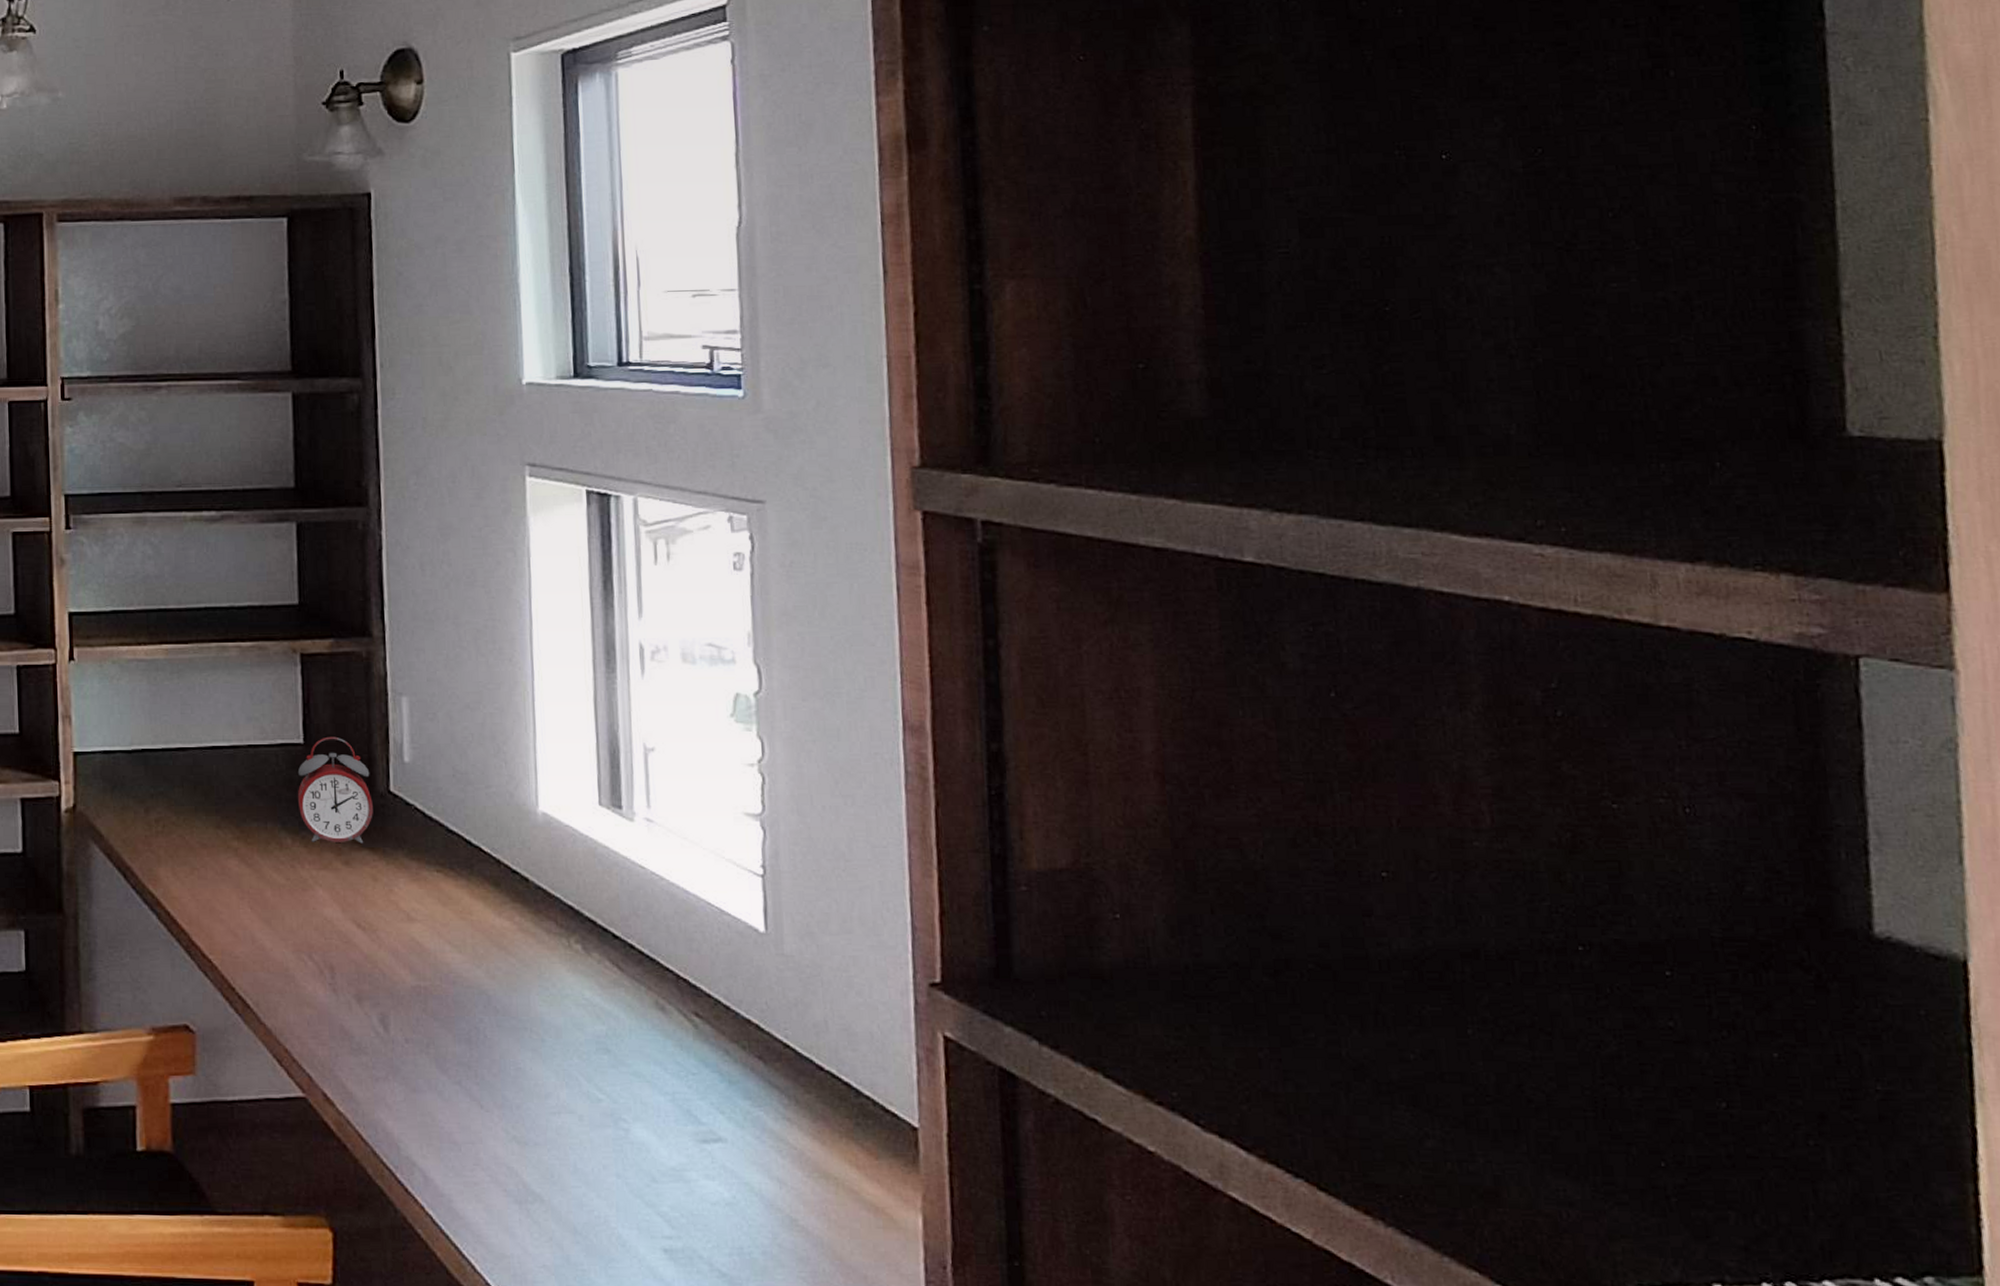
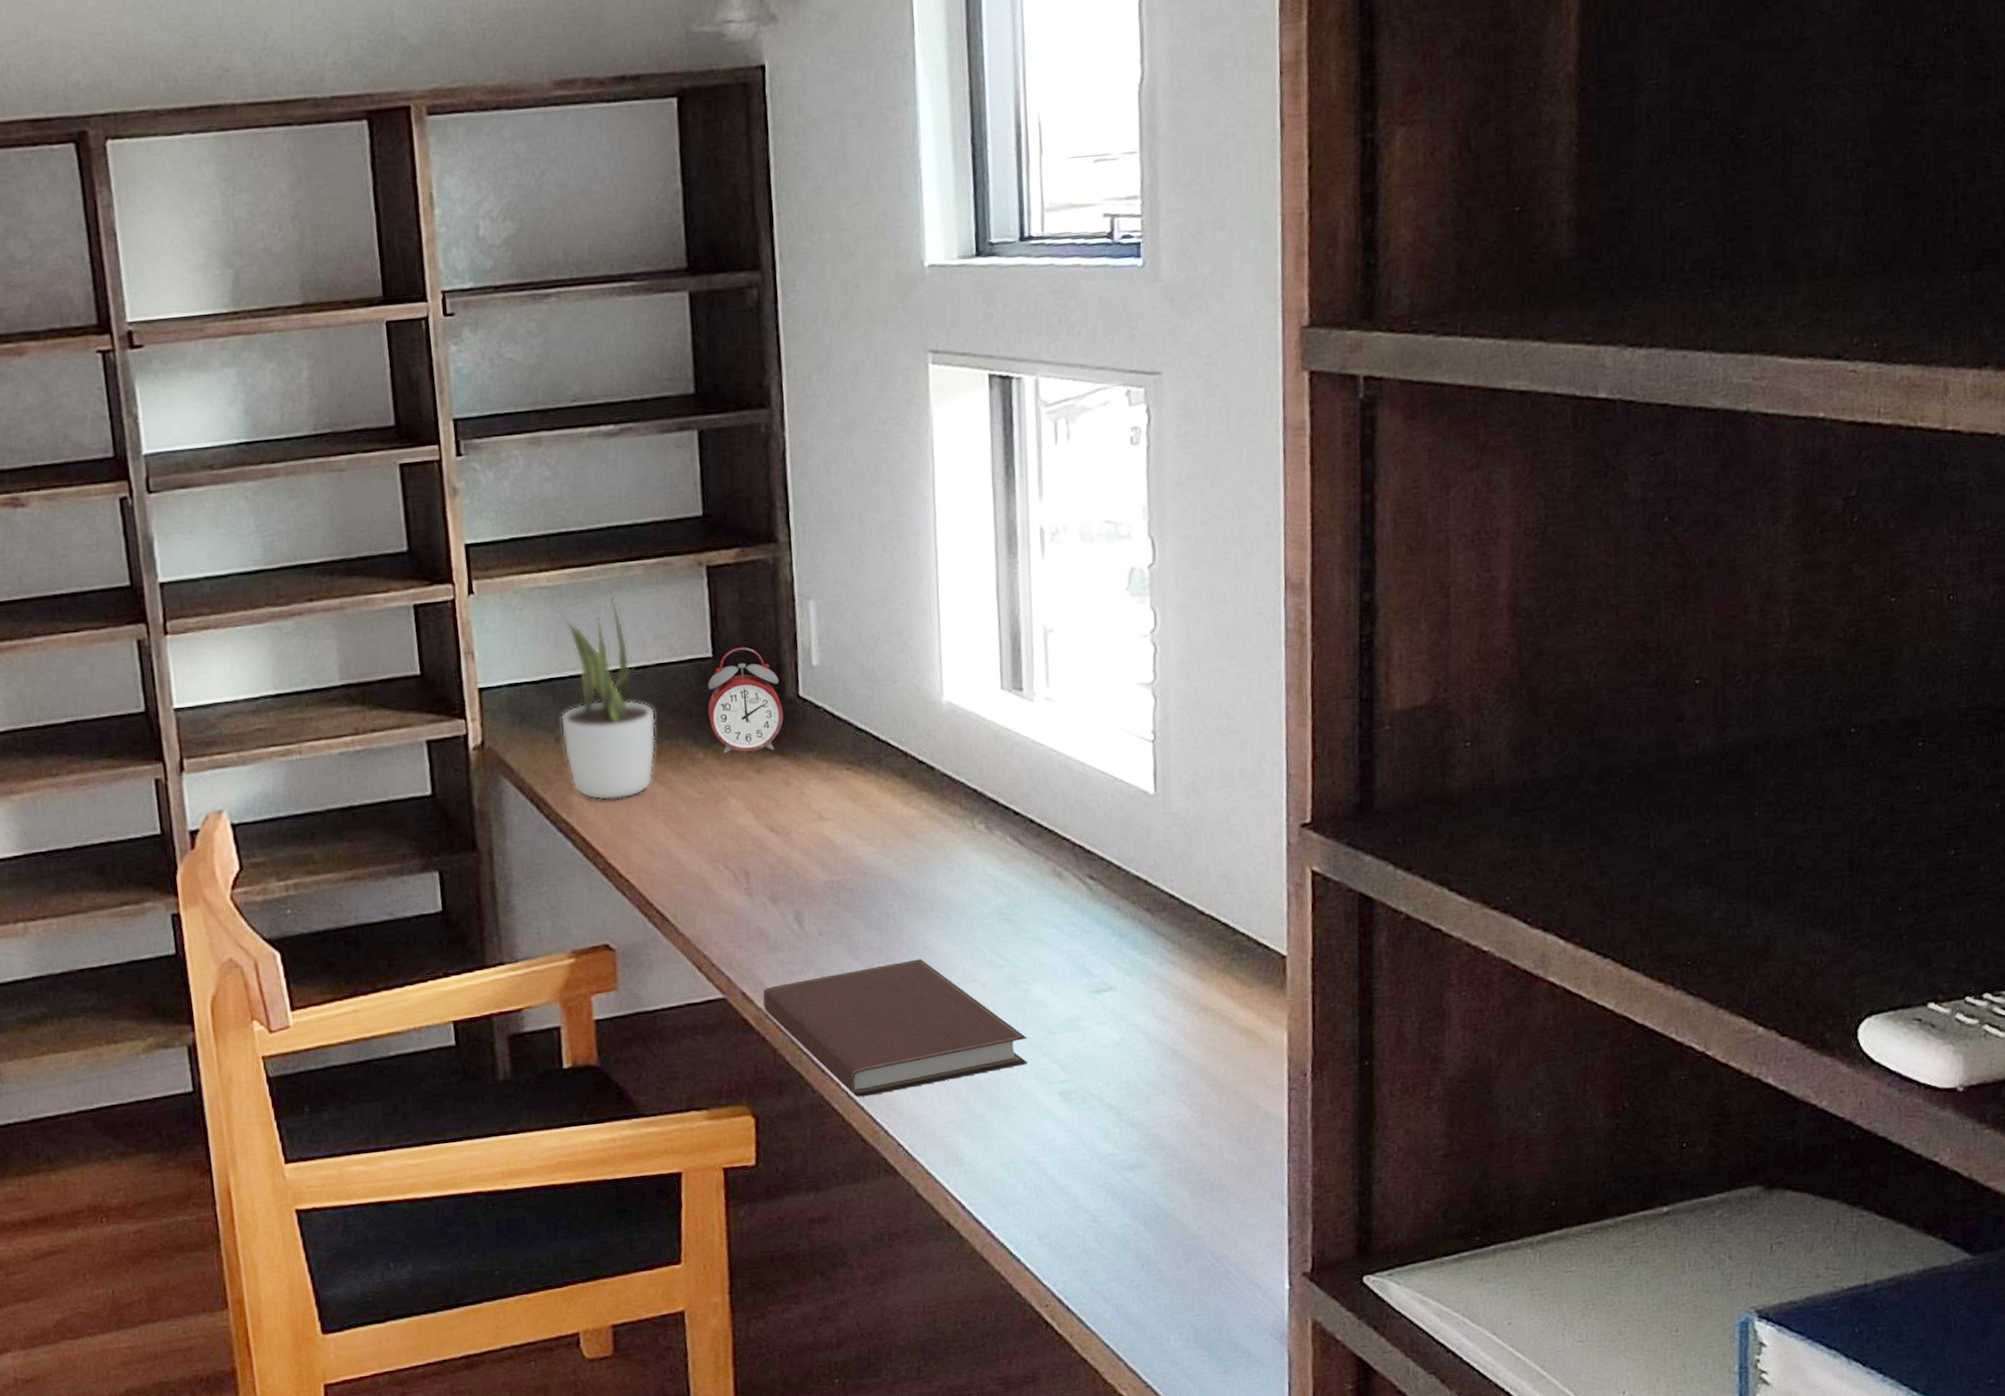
potted plant: none [151,667,246,877] -> present [560,589,656,801]
notebook: none [345,1081,628,1225] -> present [763,959,1028,1097]

